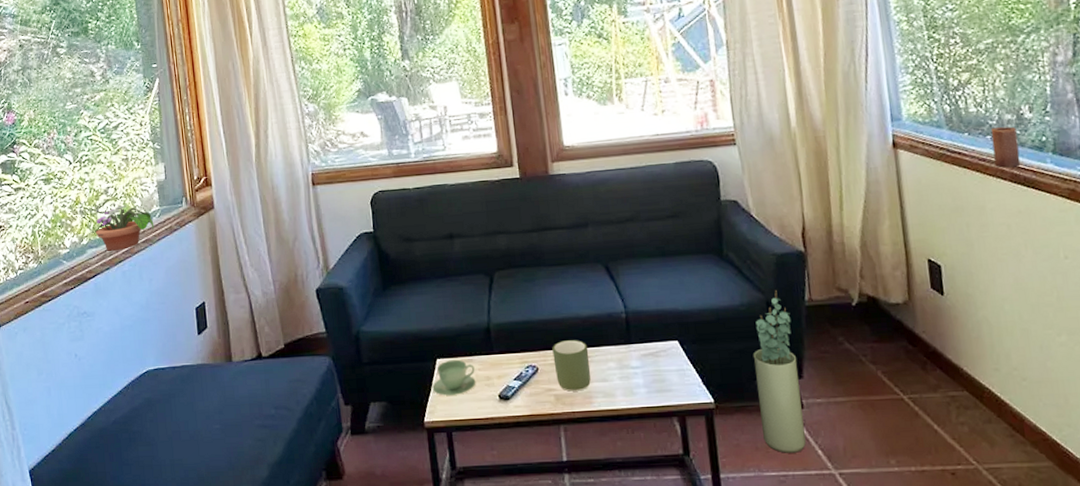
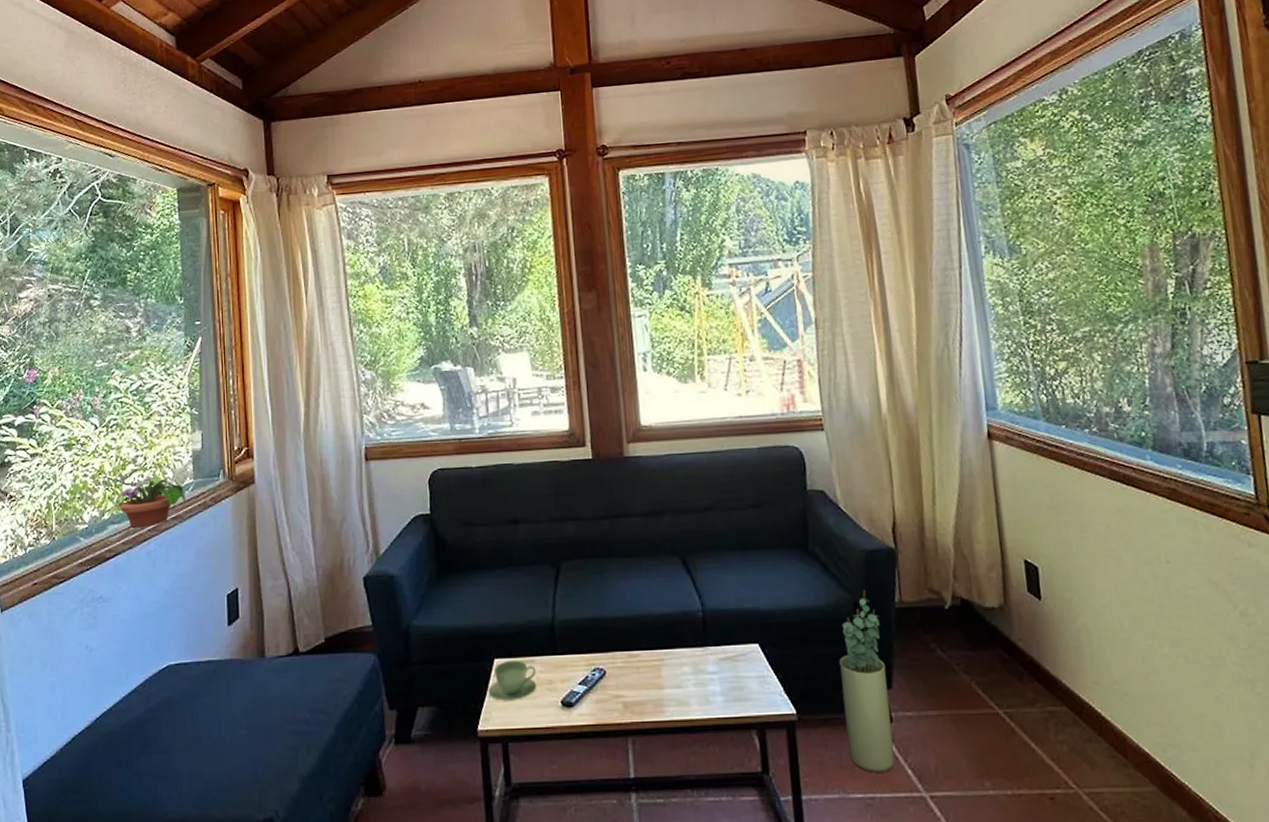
mug: present [552,339,591,392] -> none [622,639,663,699]
candle: present [990,126,1021,168] -> none [1088,420,1120,464]

